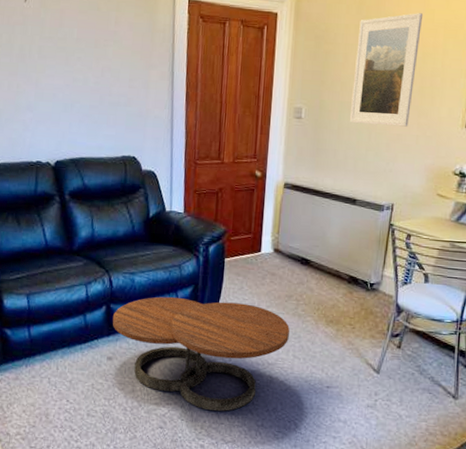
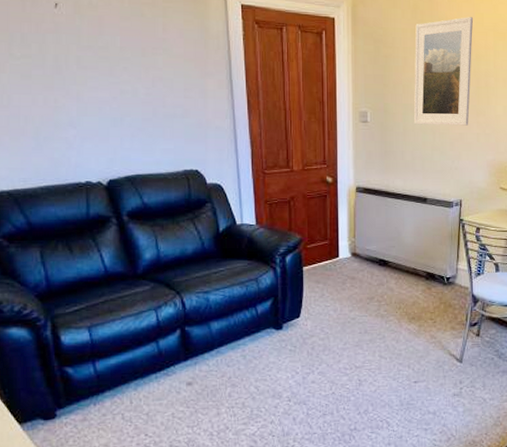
coffee table: present [112,296,290,411] -> none [188,310,374,423]

